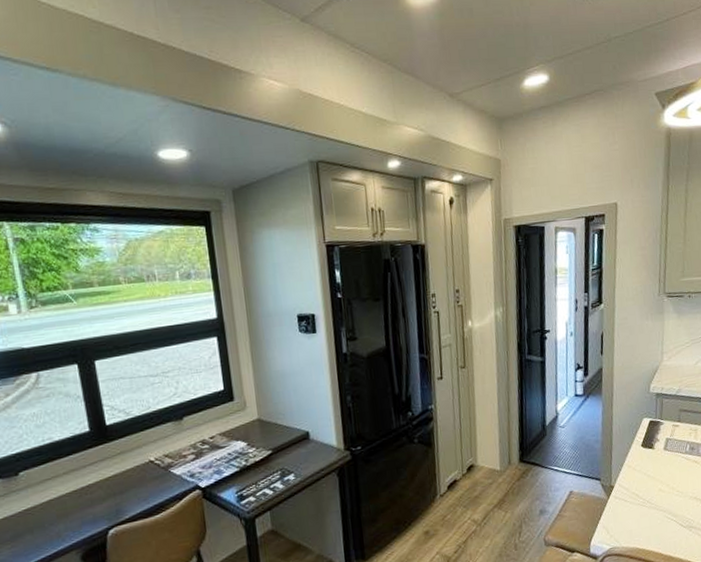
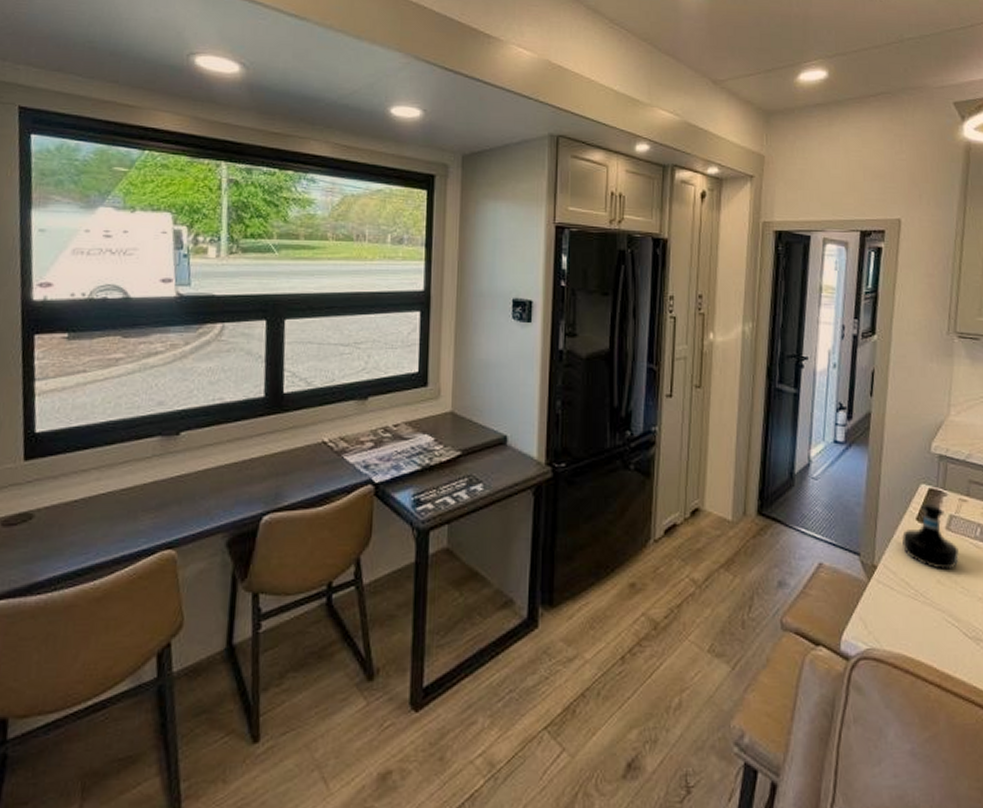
tequila bottle: none [631,431,675,481] -> present [902,503,960,570]

